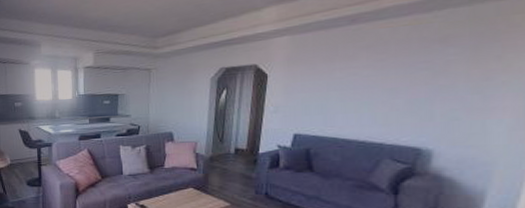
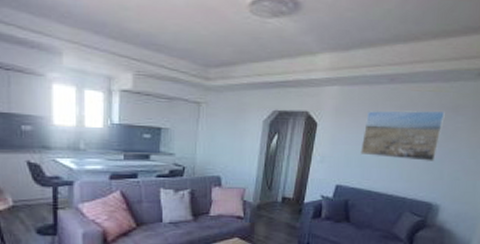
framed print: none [320,44,429,102] -> present [360,110,445,161]

